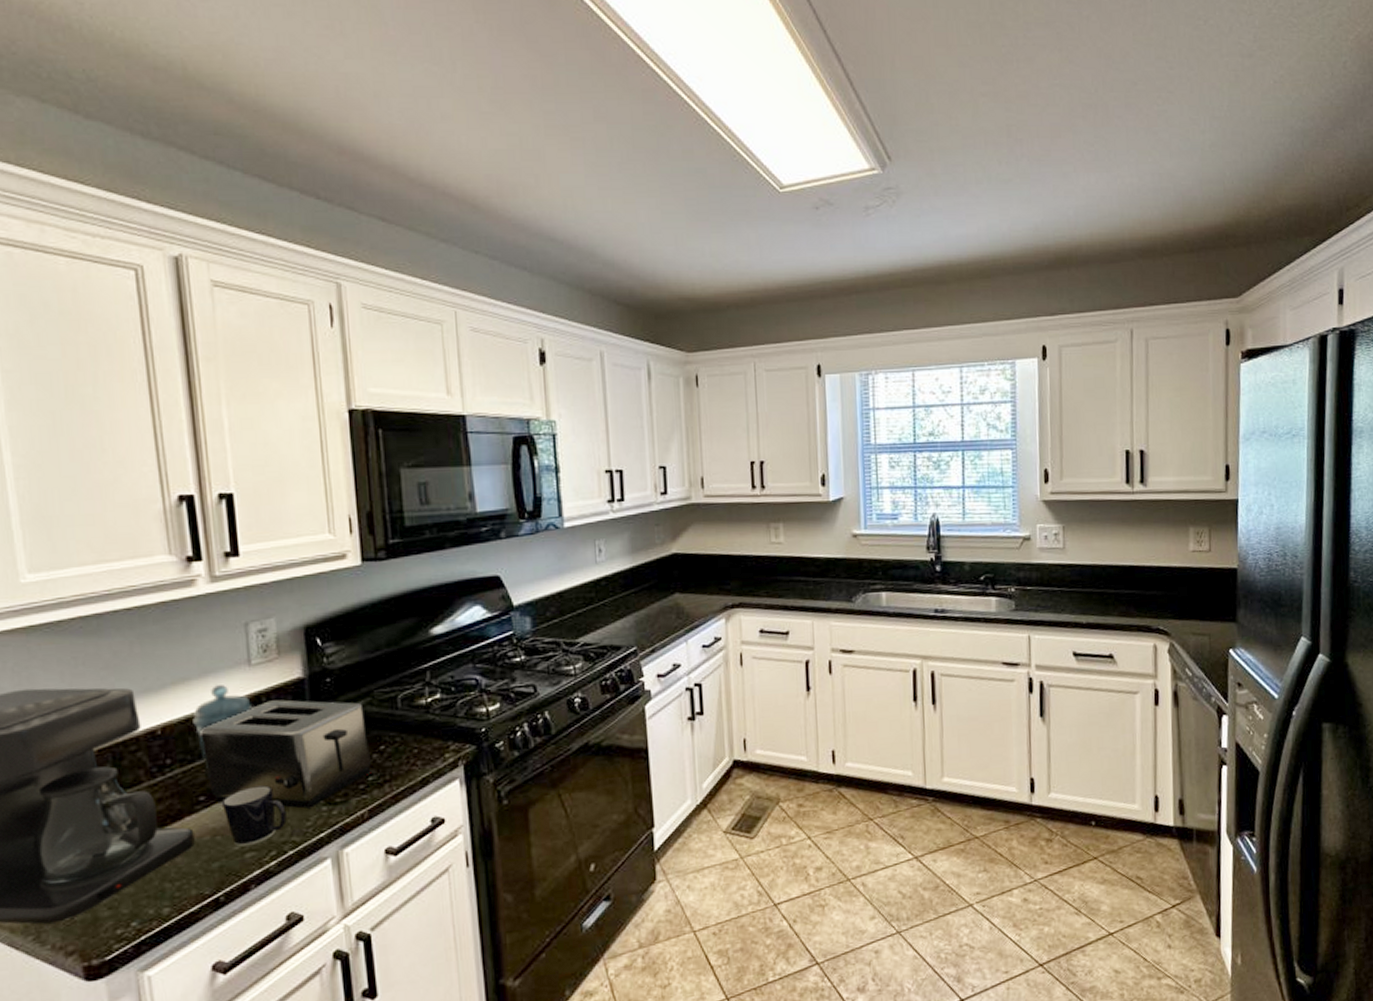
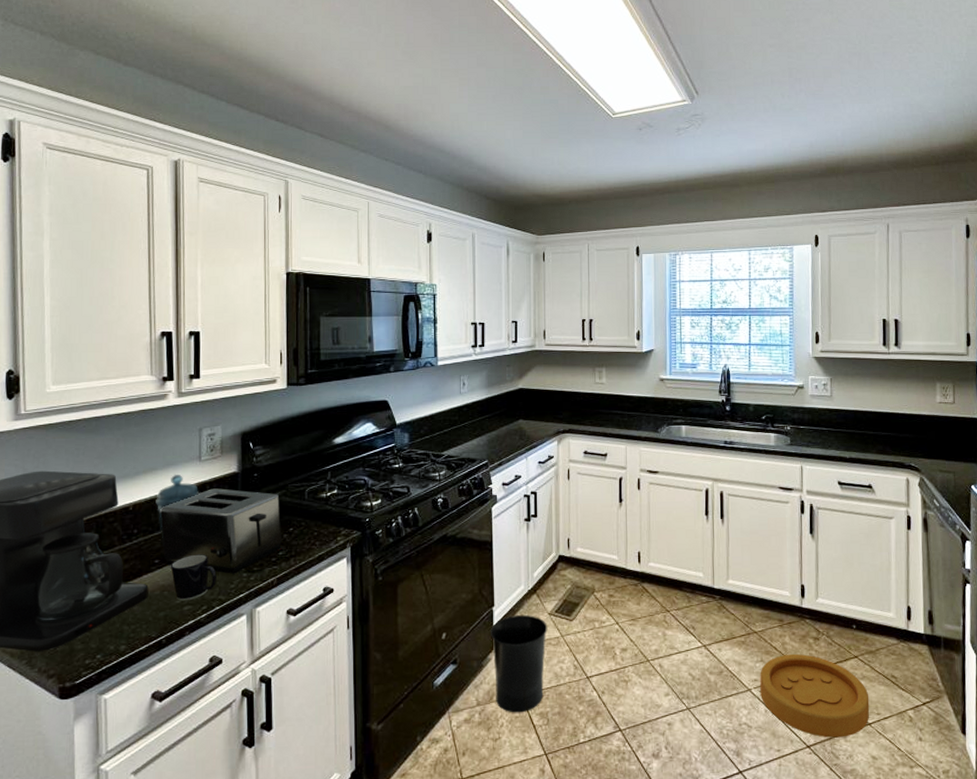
waste bin: none [651,834,723,954] -> present [491,614,548,713]
pet bowl: none [983,859,1112,953] -> present [760,653,870,738]

